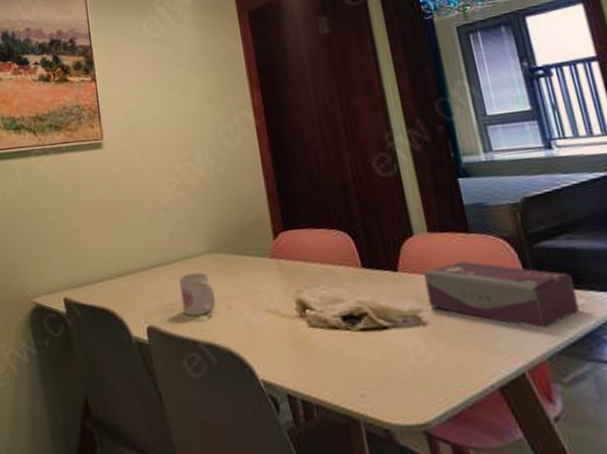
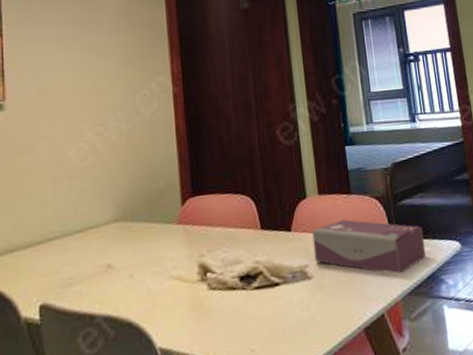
mug: present [179,272,216,316] -> none [80,242,118,289]

